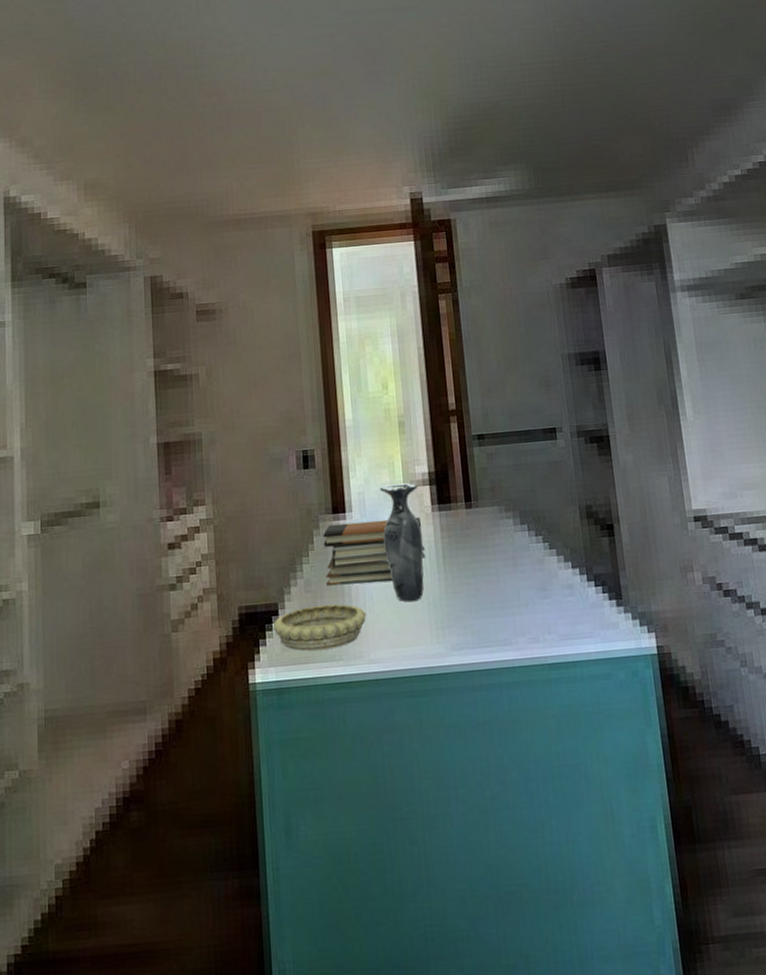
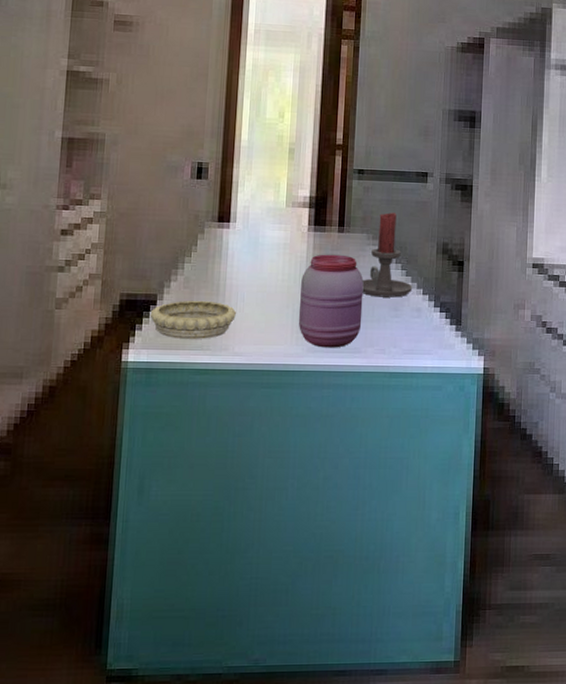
book stack: present [323,516,426,586] -> none [204,231,297,286]
vase: present [380,483,424,602] -> none [260,203,298,307]
jar: none [432,533,508,644] -> present [298,254,364,348]
candle holder: none [501,478,560,578] -> present [362,212,413,298]

